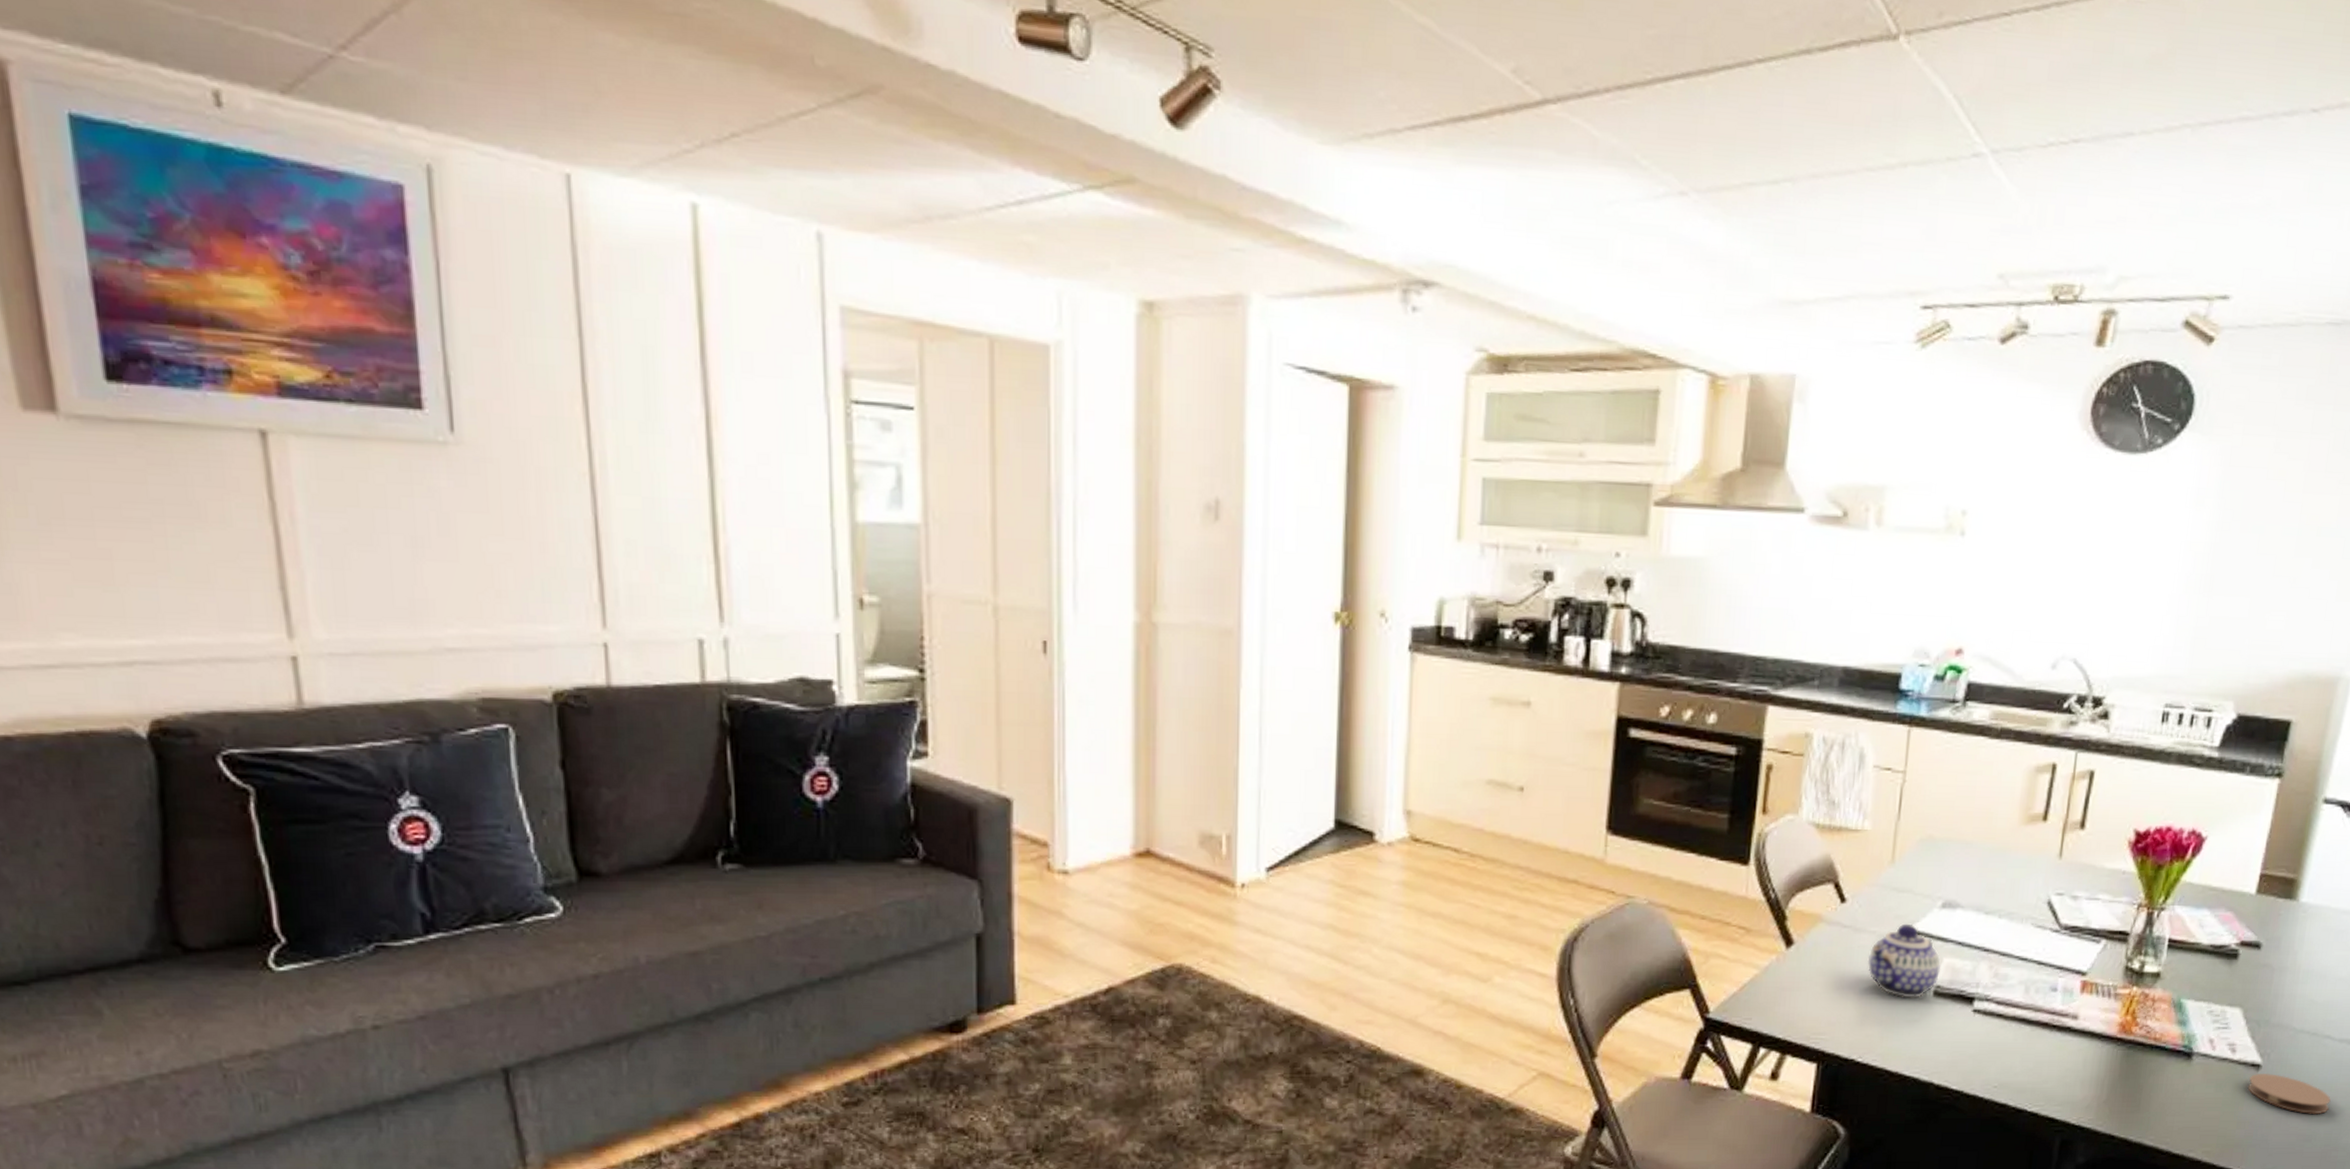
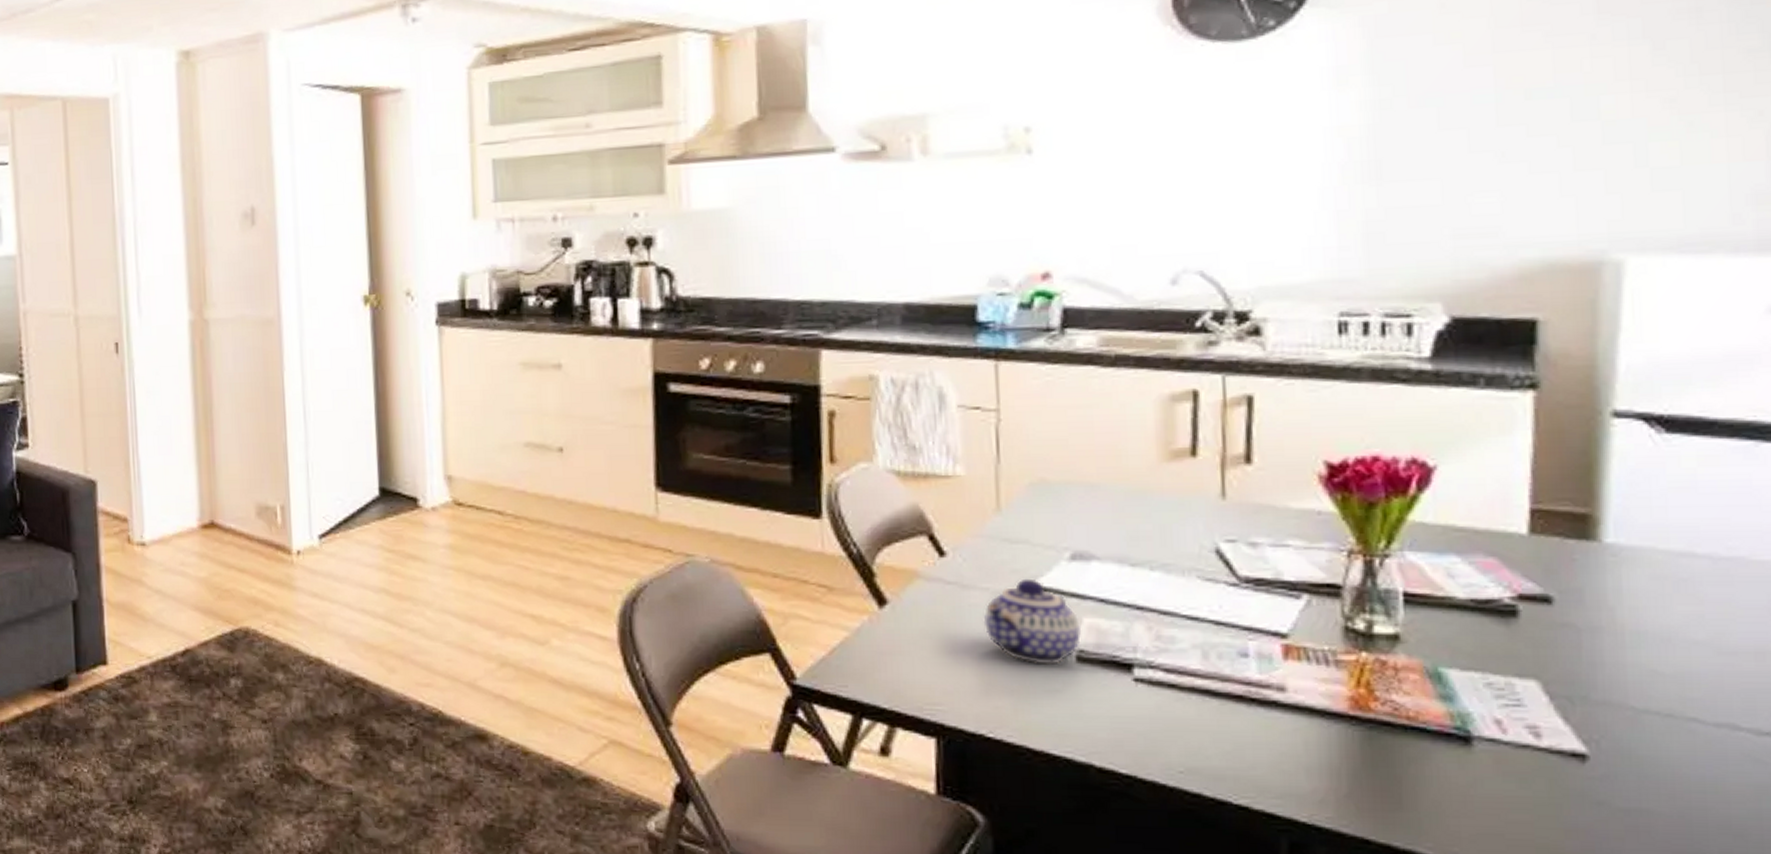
coaster: present [2247,1073,2331,1115] -> none [1571,765,1720,826]

